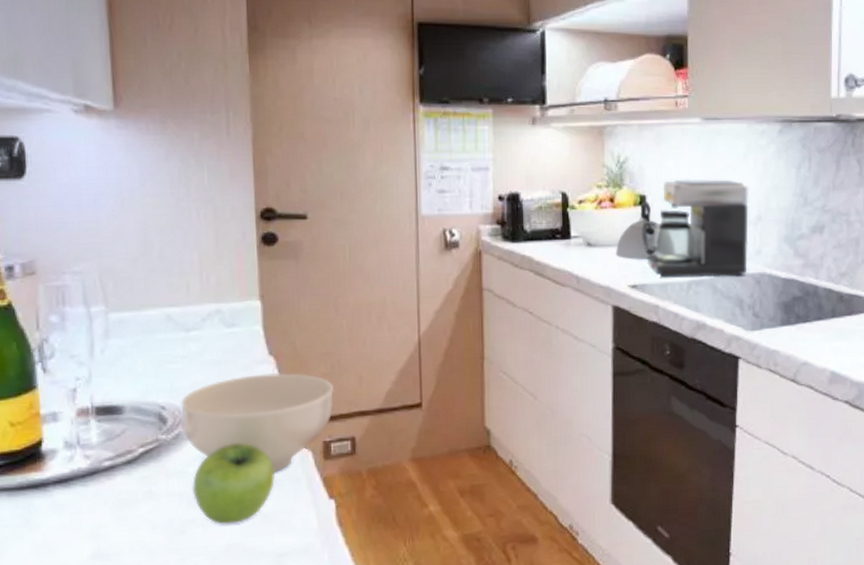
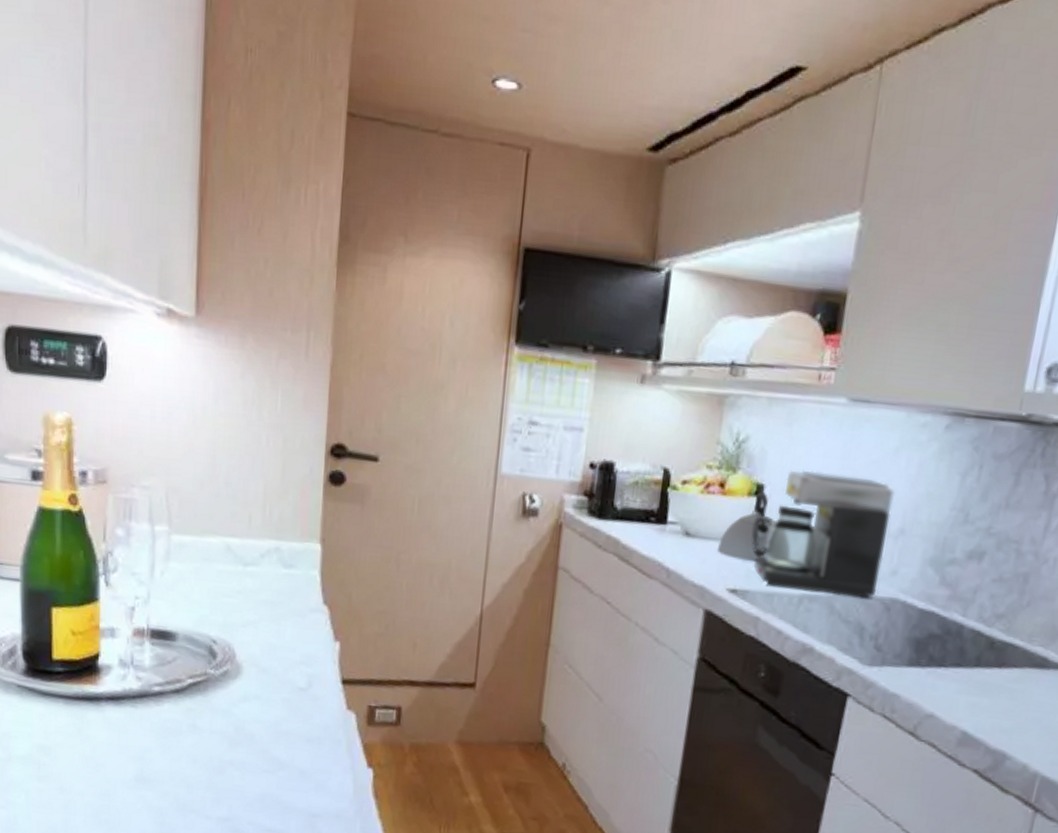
bowl: present [180,373,335,472] -> none [231,622,386,729]
fruit: present [192,443,274,524] -> none [234,691,316,773]

